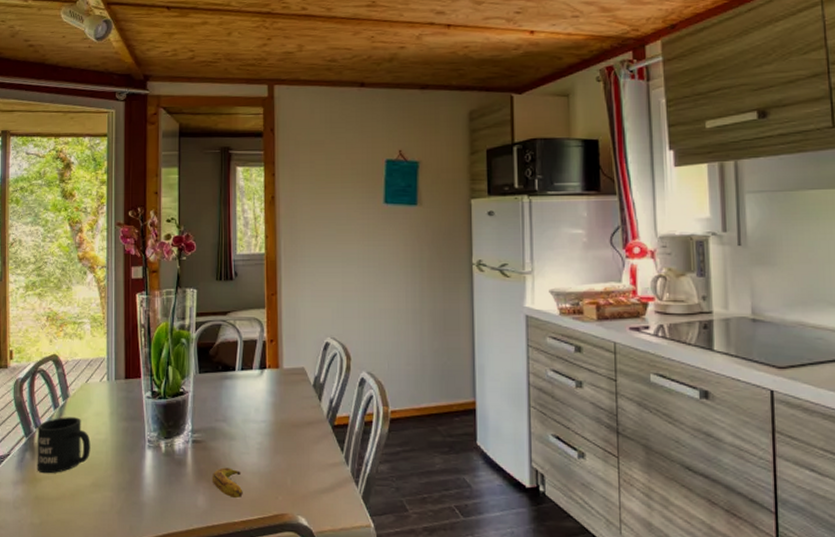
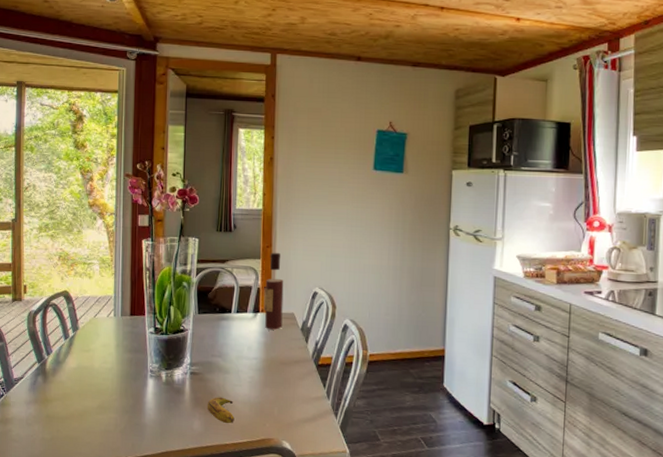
mug: present [37,417,91,474] -> none [48,346,98,396]
wine bottle: none [270,300,292,388] -> present [263,252,284,330]

